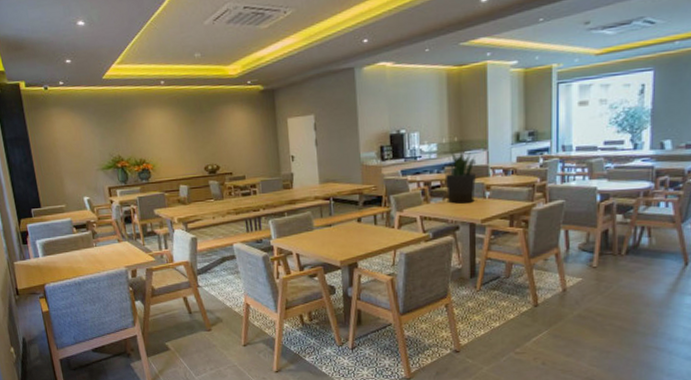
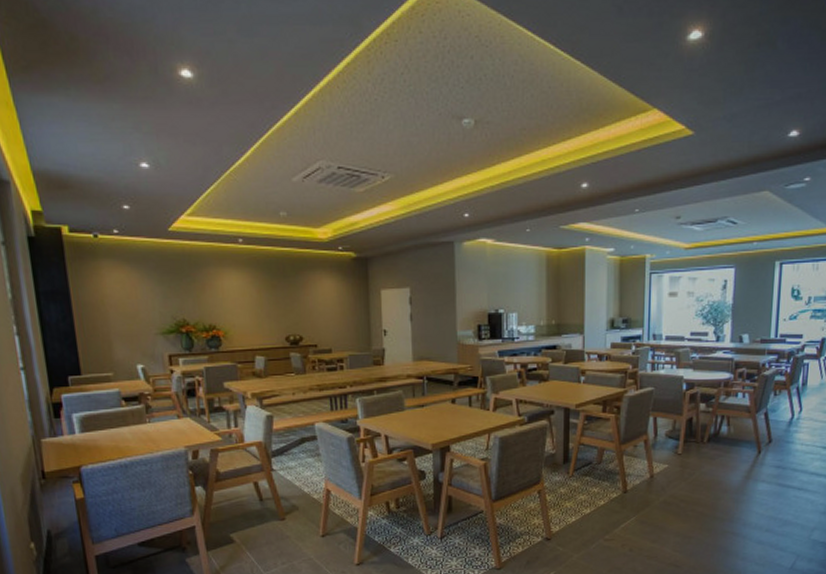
planter: present [444,149,476,205] -> none [541,332,572,389]

